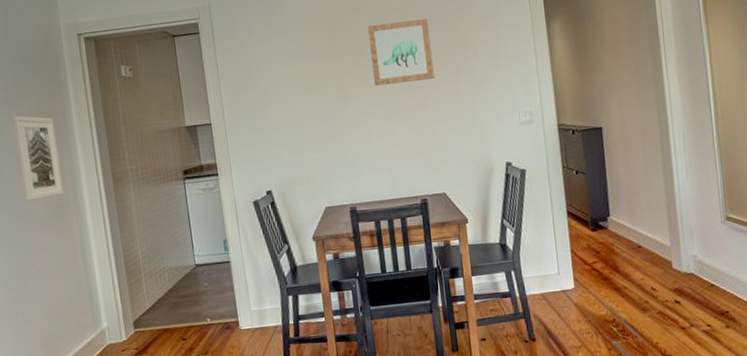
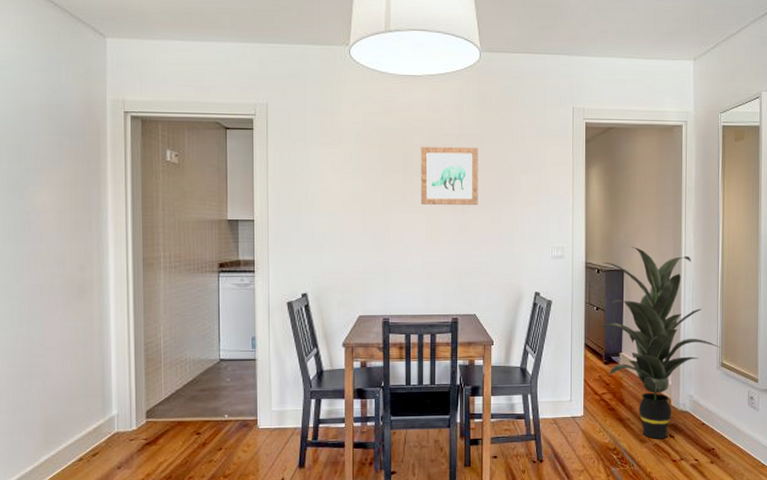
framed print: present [13,115,64,201] -> none [41,185,88,275]
indoor plant: none [576,101,724,307] -> present [598,247,721,439]

